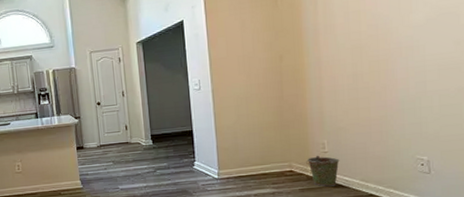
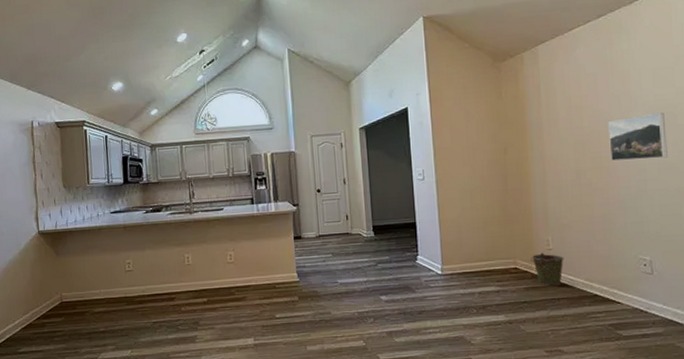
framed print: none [387,12,449,64] -> present [608,112,668,161]

